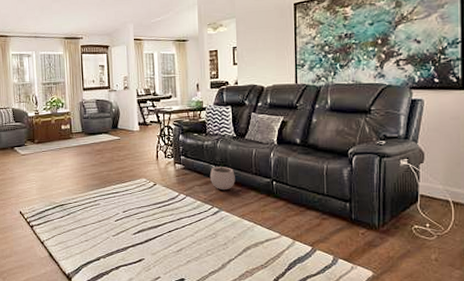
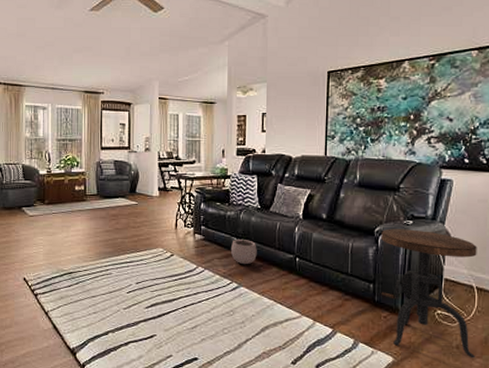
side table: none [355,149,456,270] -> present [381,229,477,359]

